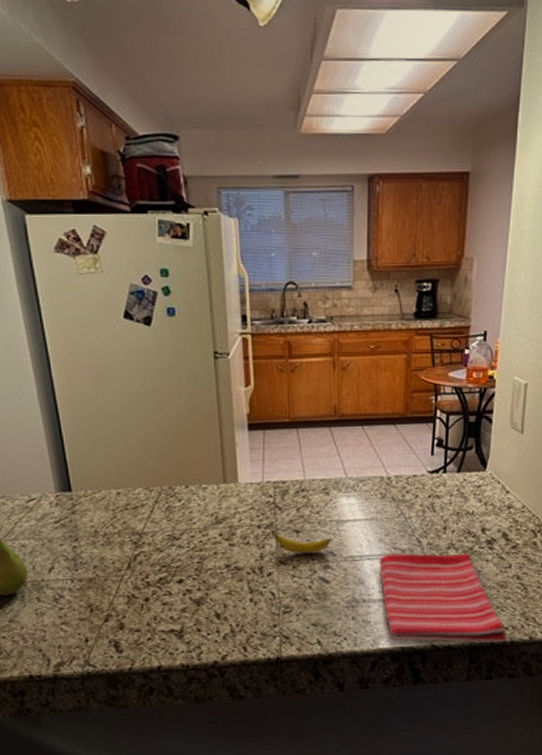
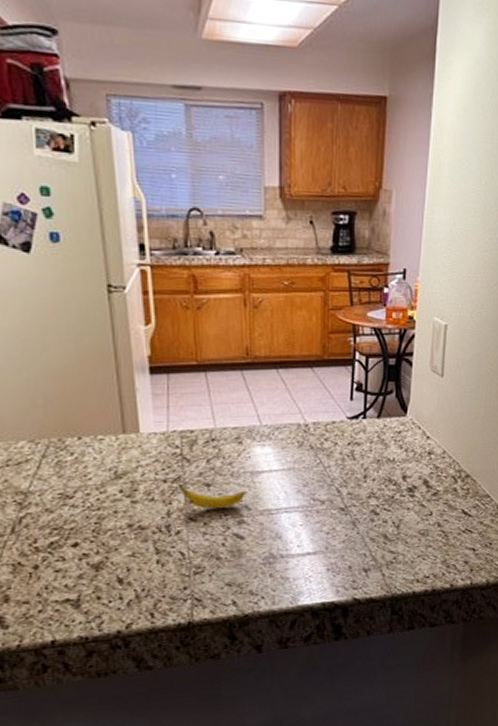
dish towel: present [379,553,507,643] -> none [297,502,429,596]

